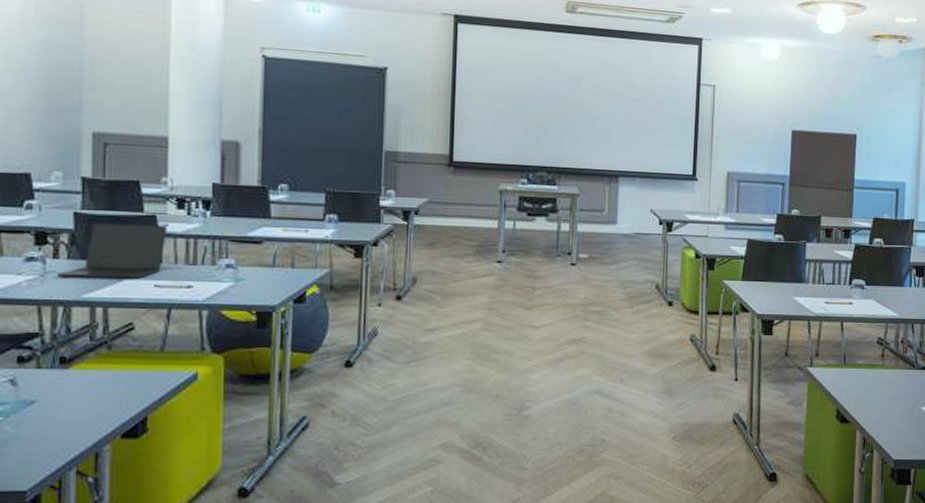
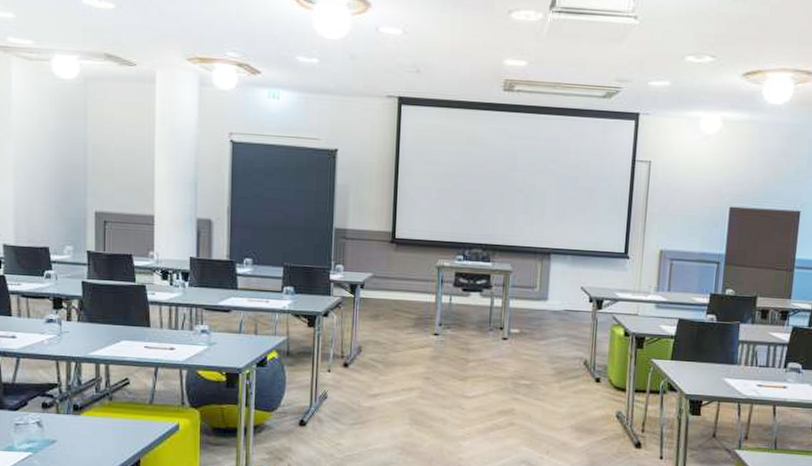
laptop: present [58,222,167,279] -> none [71,290,154,340]

